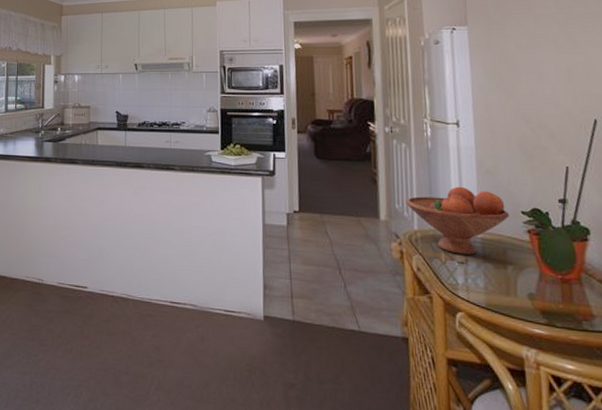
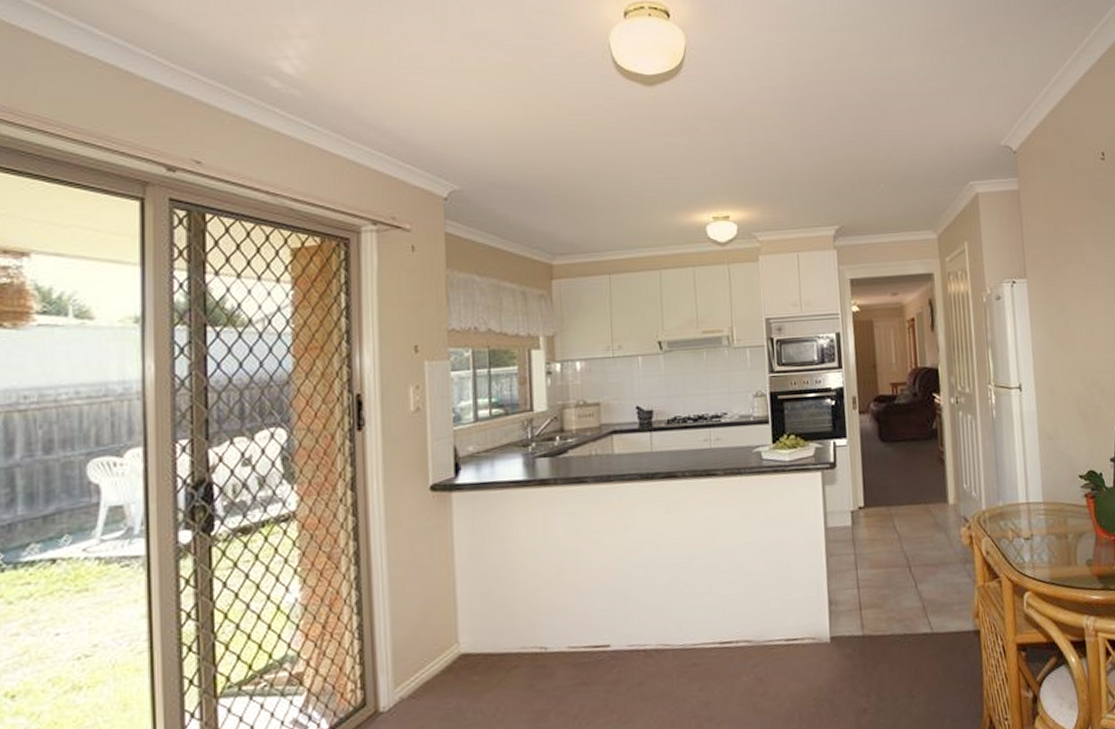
fruit bowl: present [405,186,510,255] -> none [973,456,1070,530]

